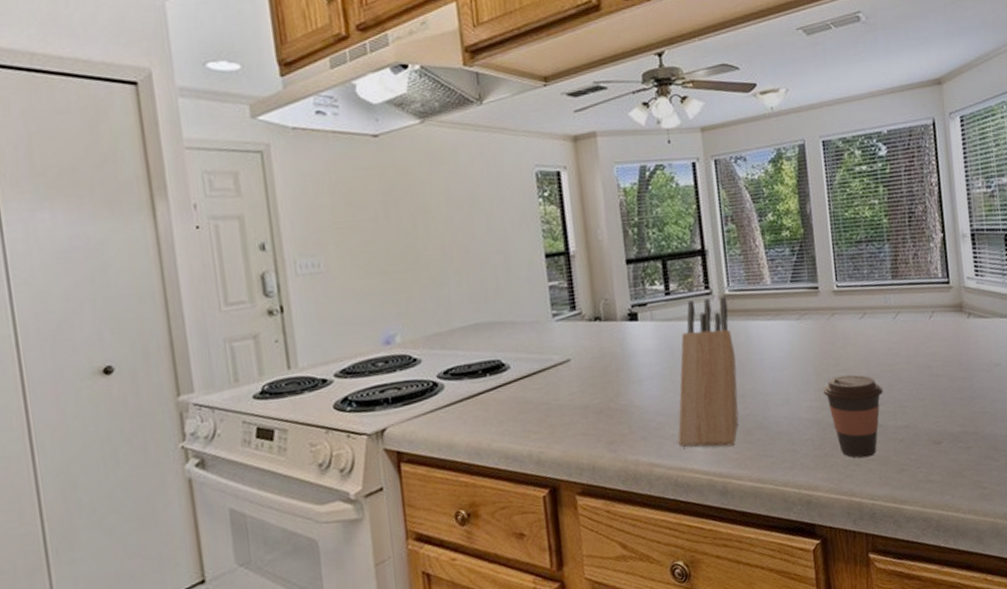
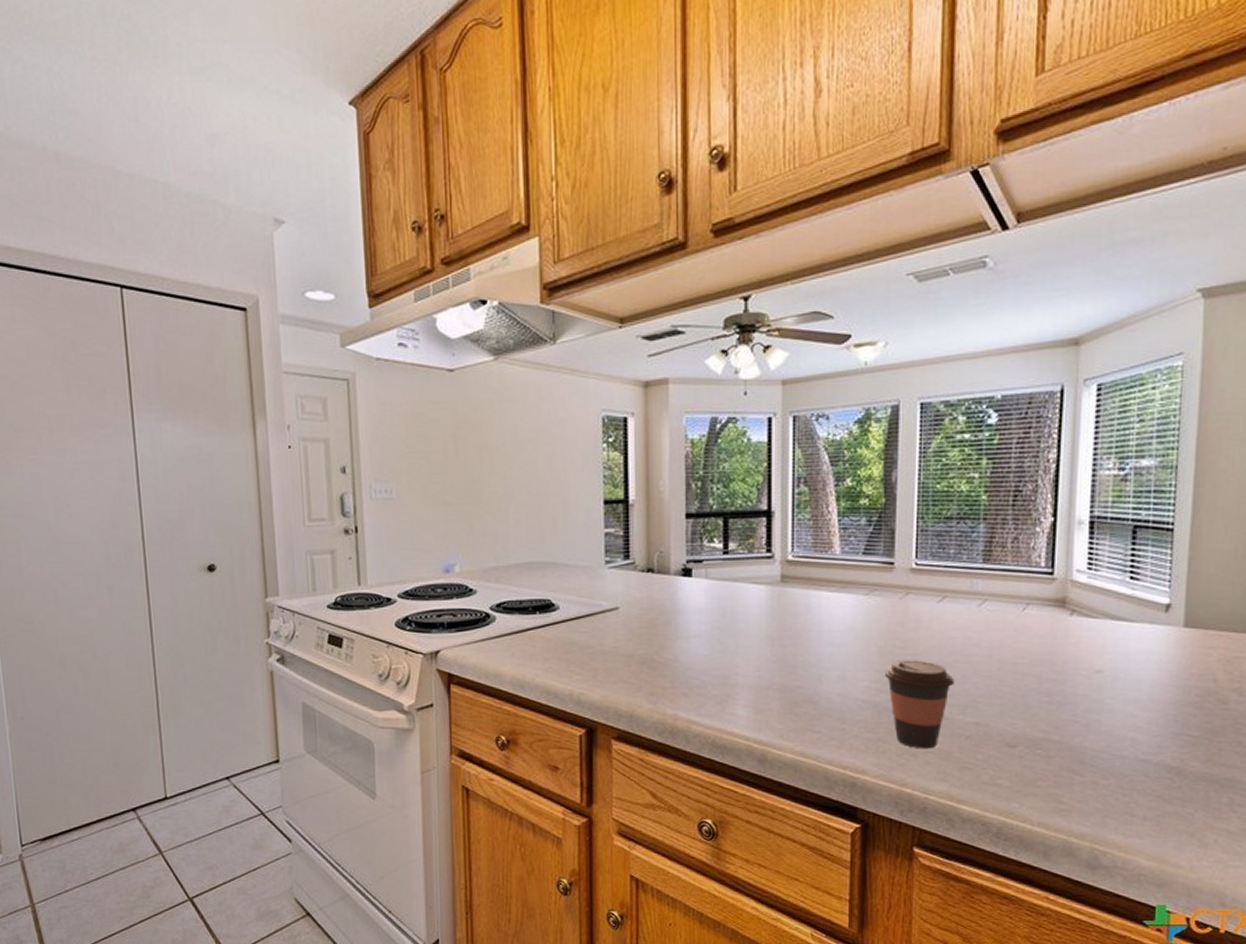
knife block: present [678,296,739,448] -> none [720,561,792,715]

